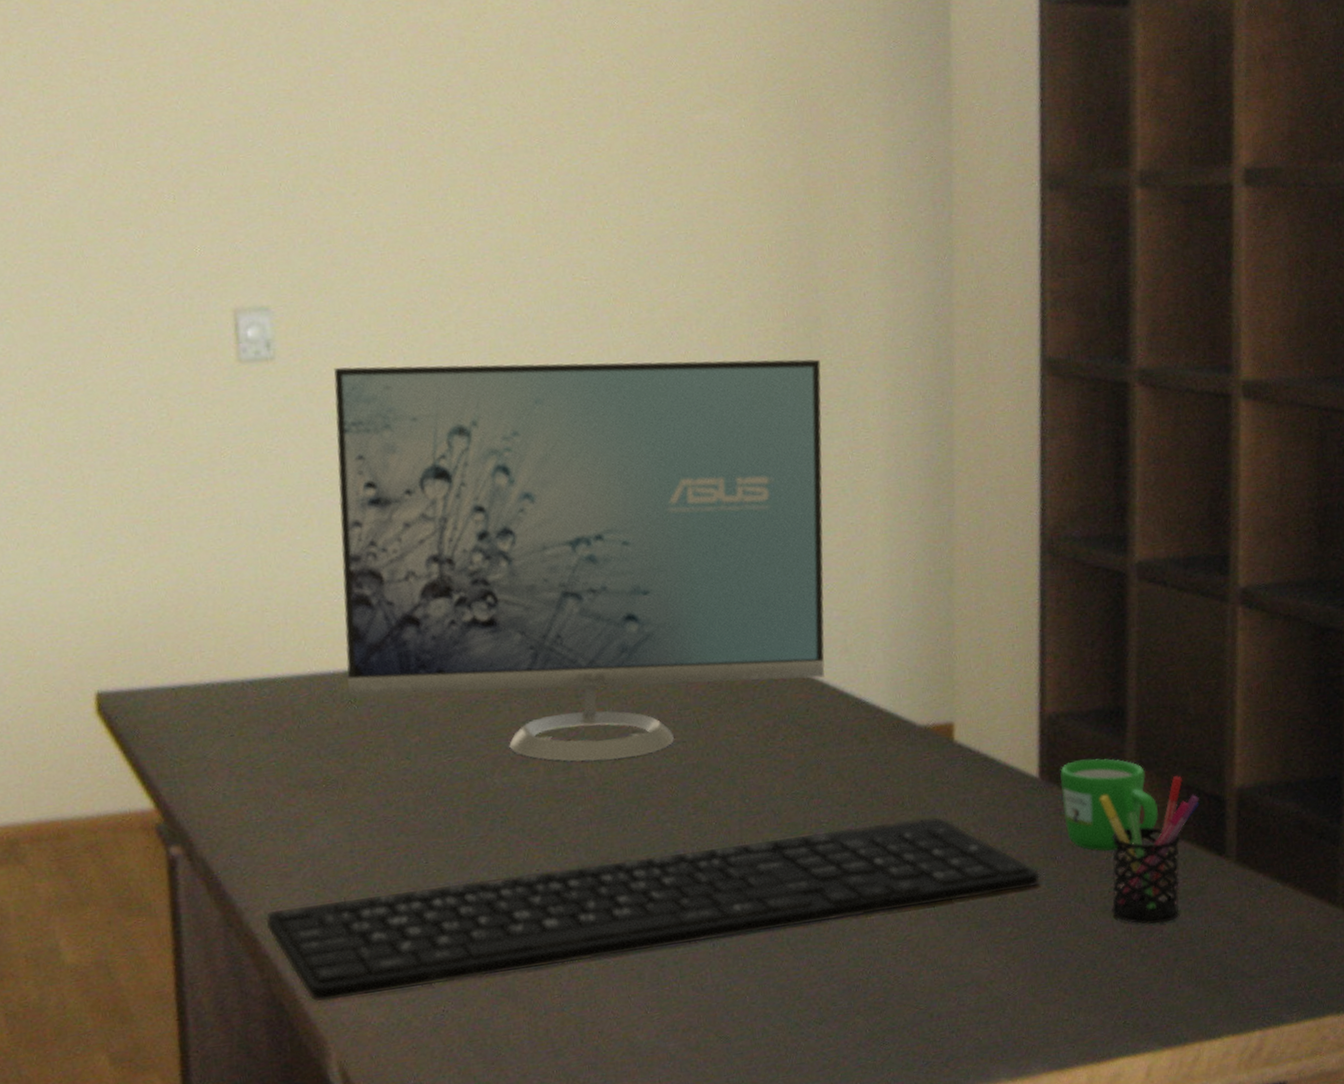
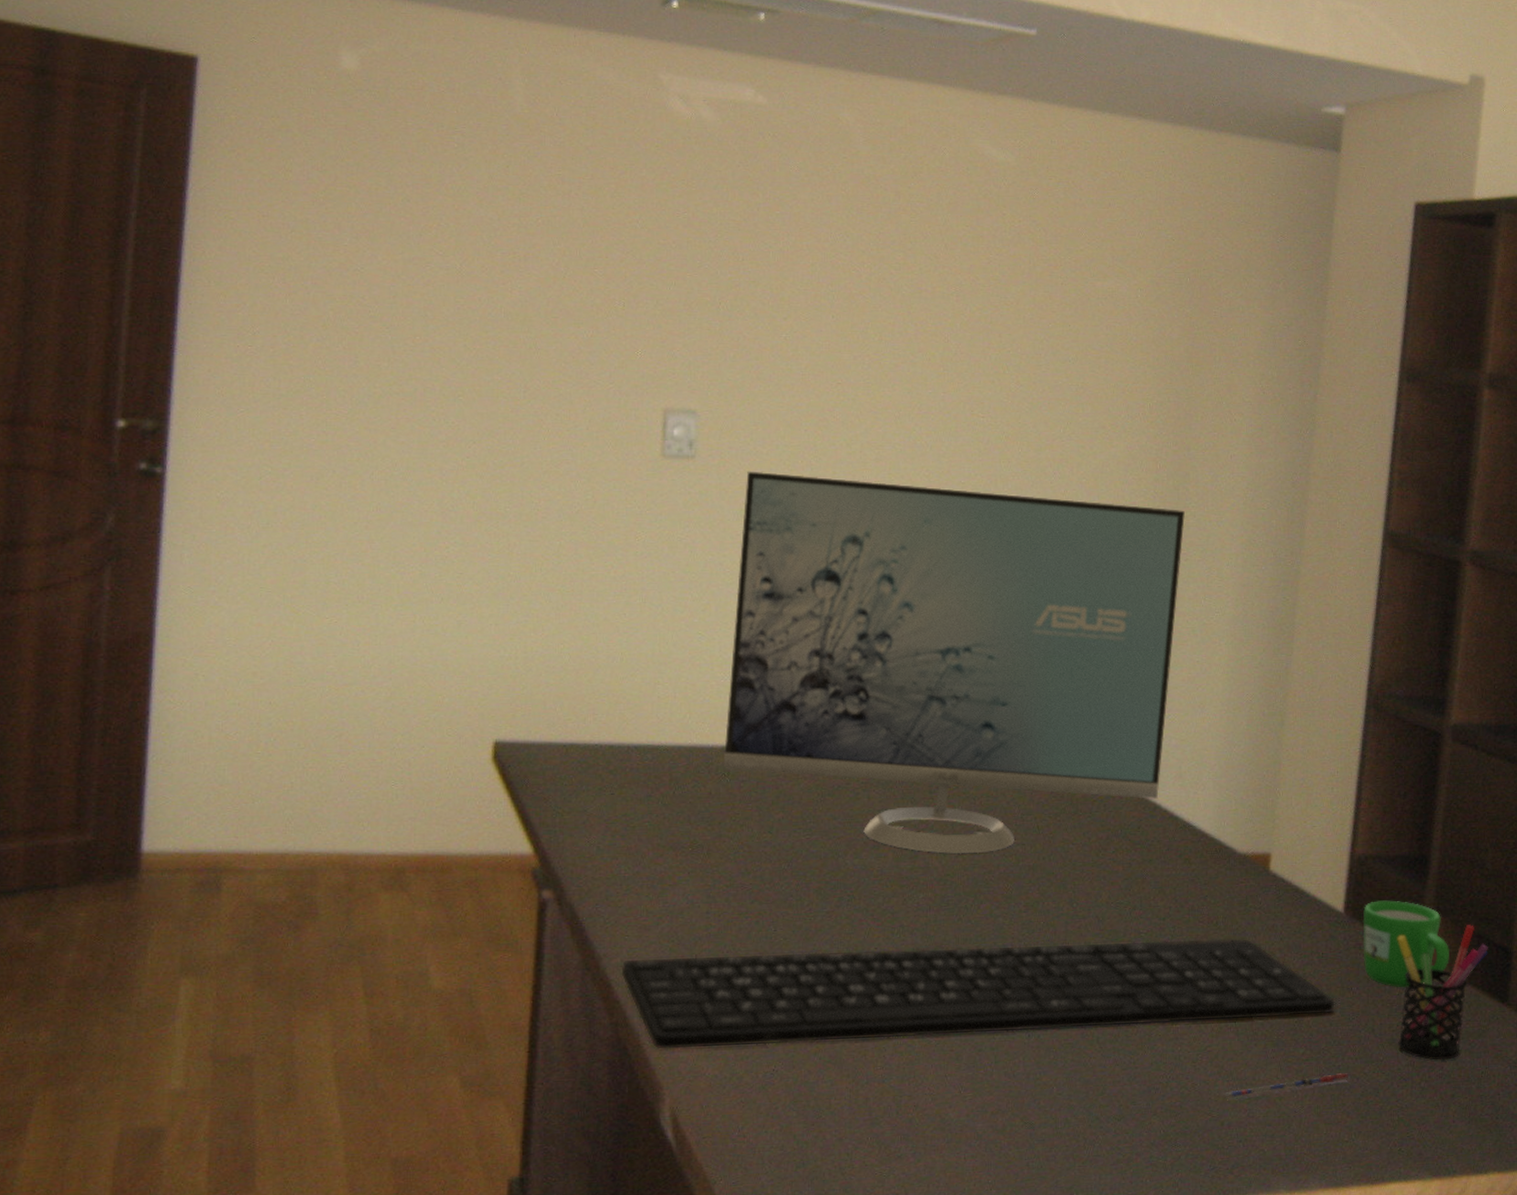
pen: none [928,948,1063,990] -> present [1222,1073,1350,1100]

